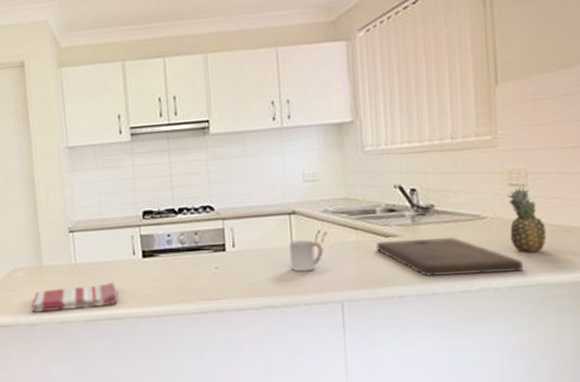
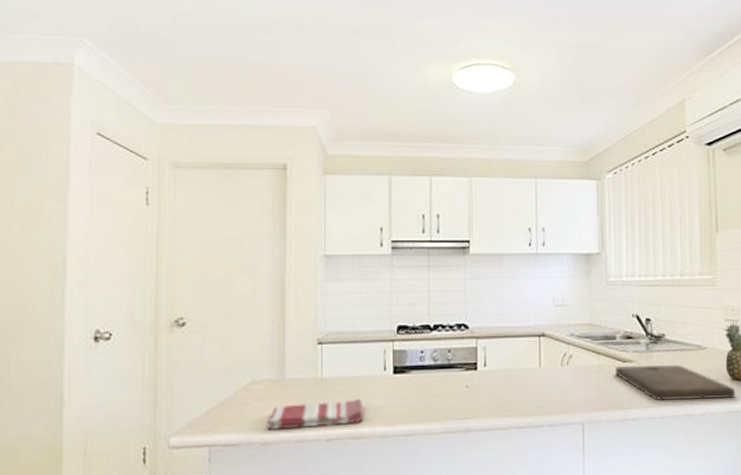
cup: present [289,239,324,272] -> none [538,361,568,393]

